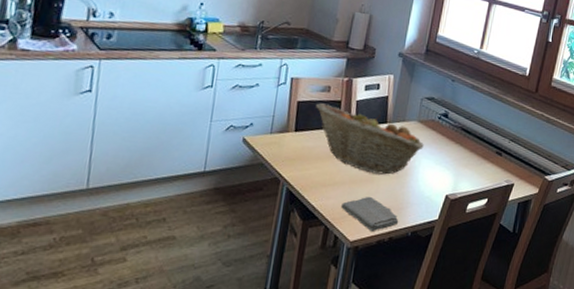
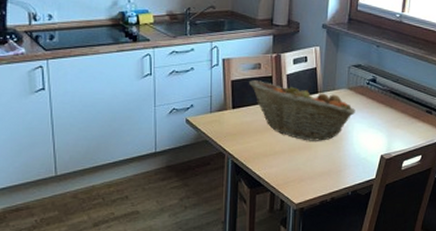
washcloth: present [341,196,399,231] -> none [284,162,339,193]

